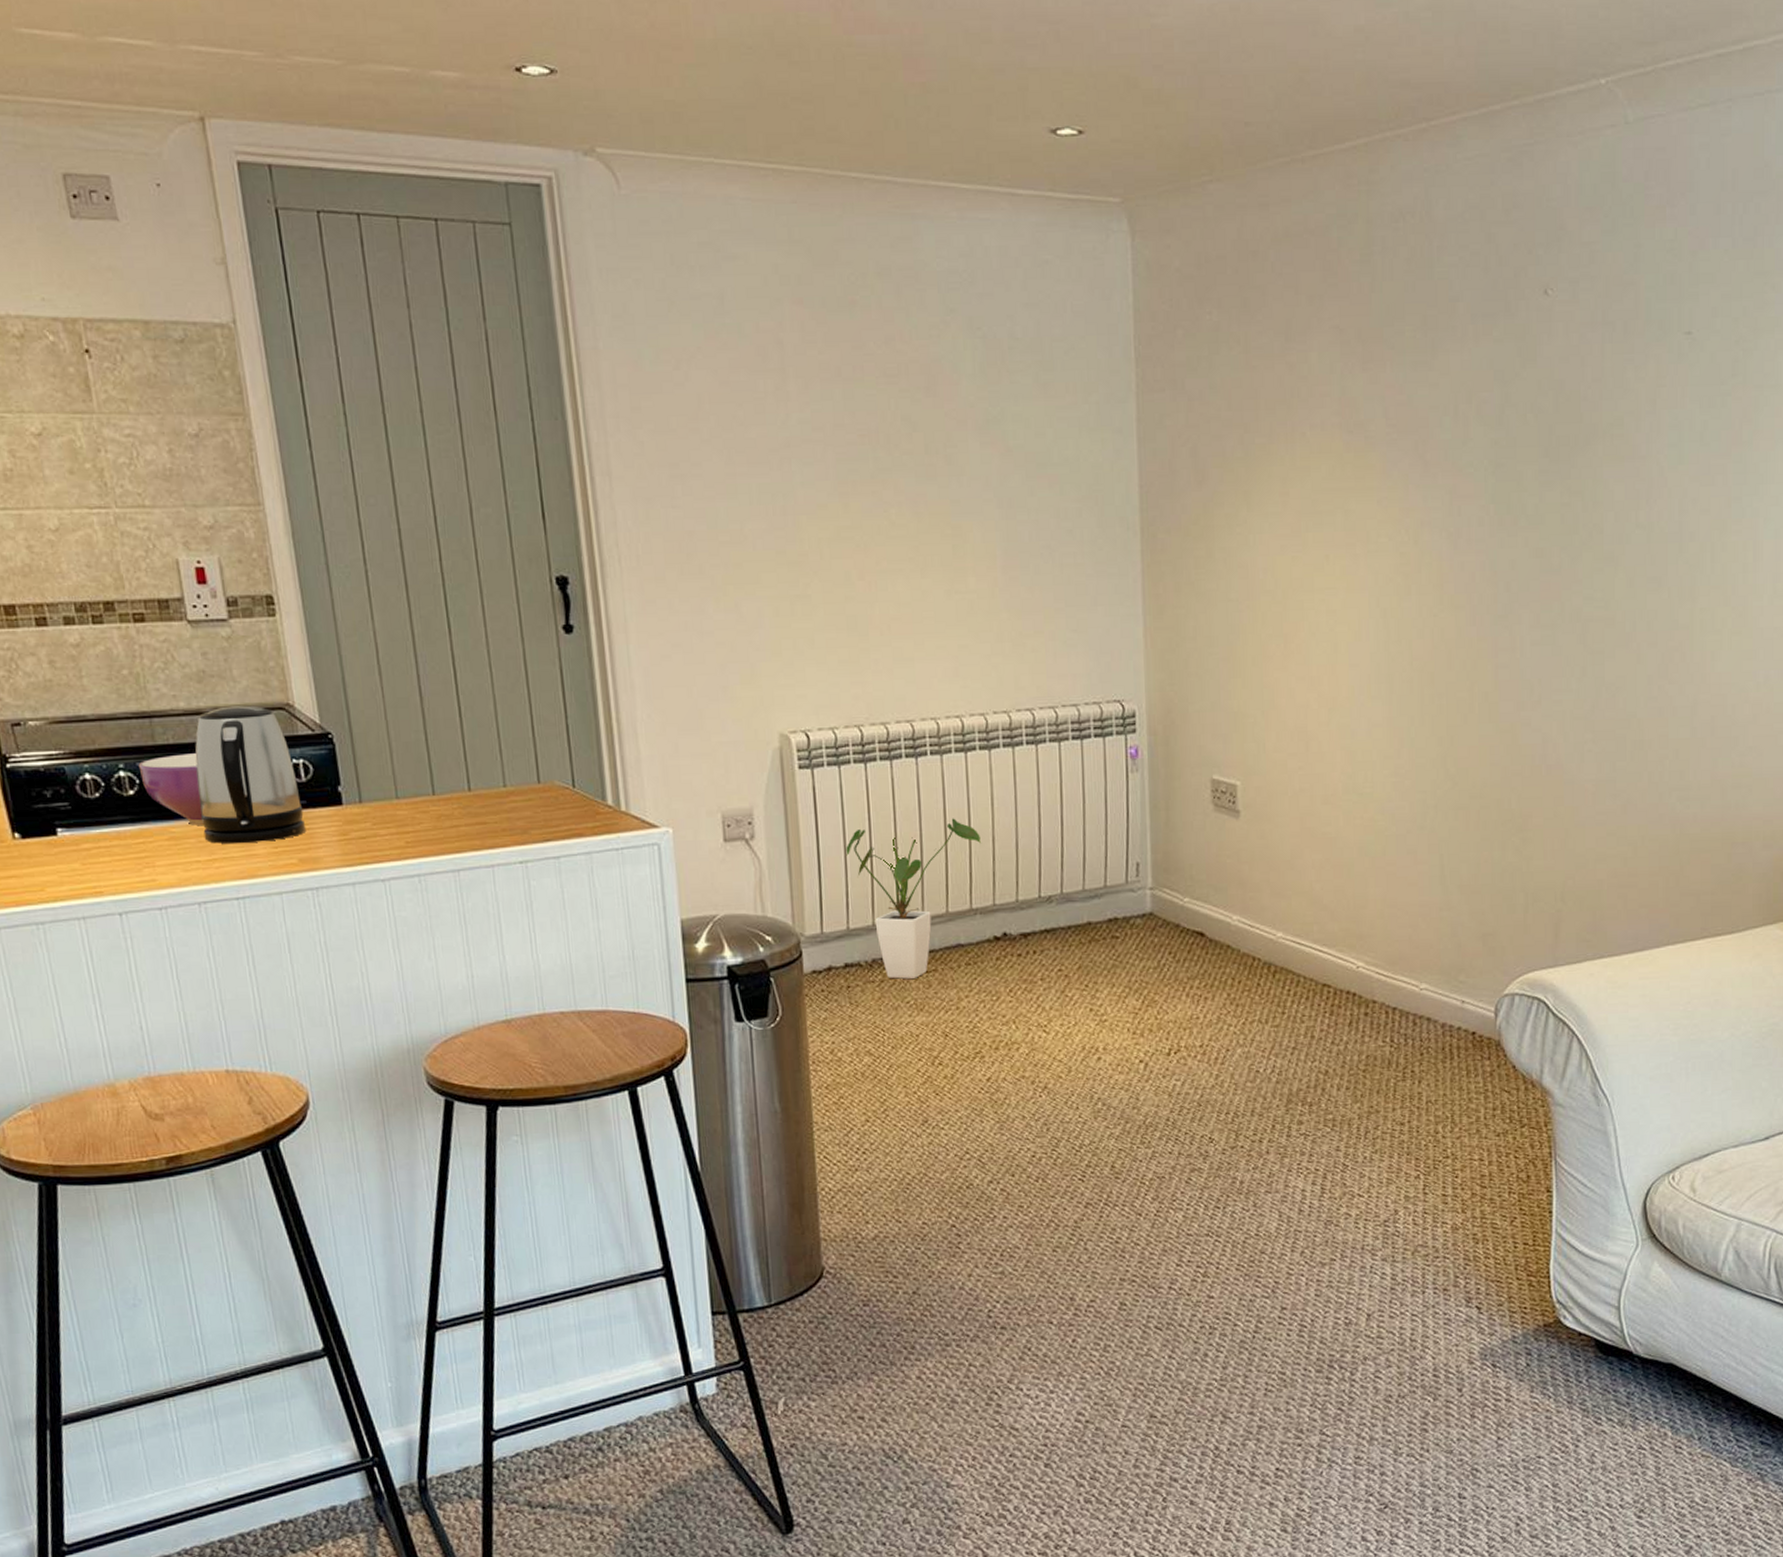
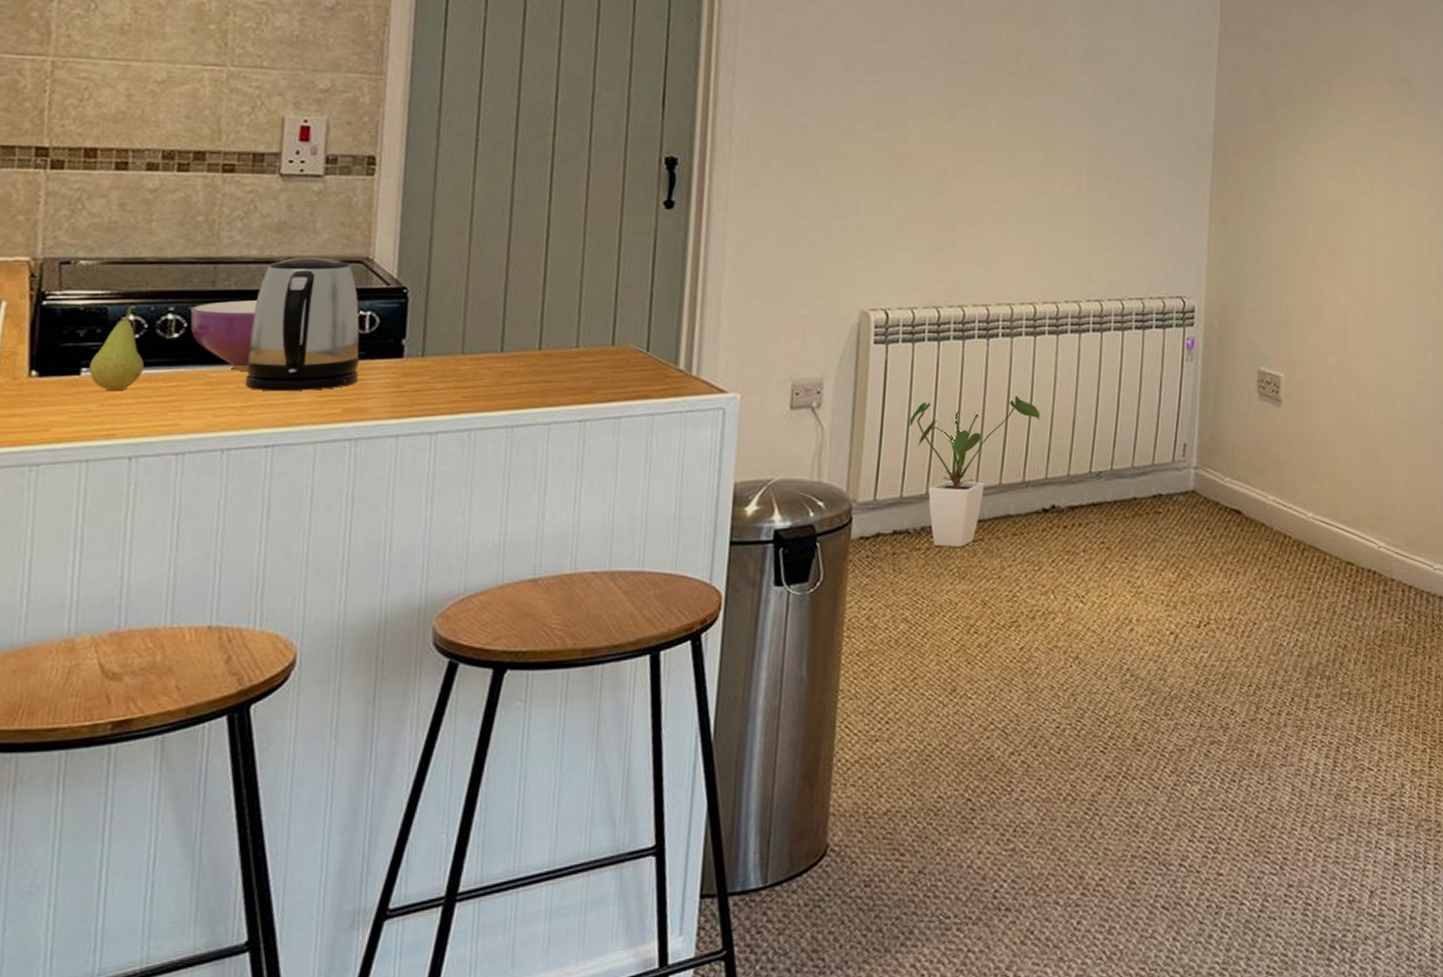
fruit: none [63,766,112,849] -> present [89,307,145,390]

